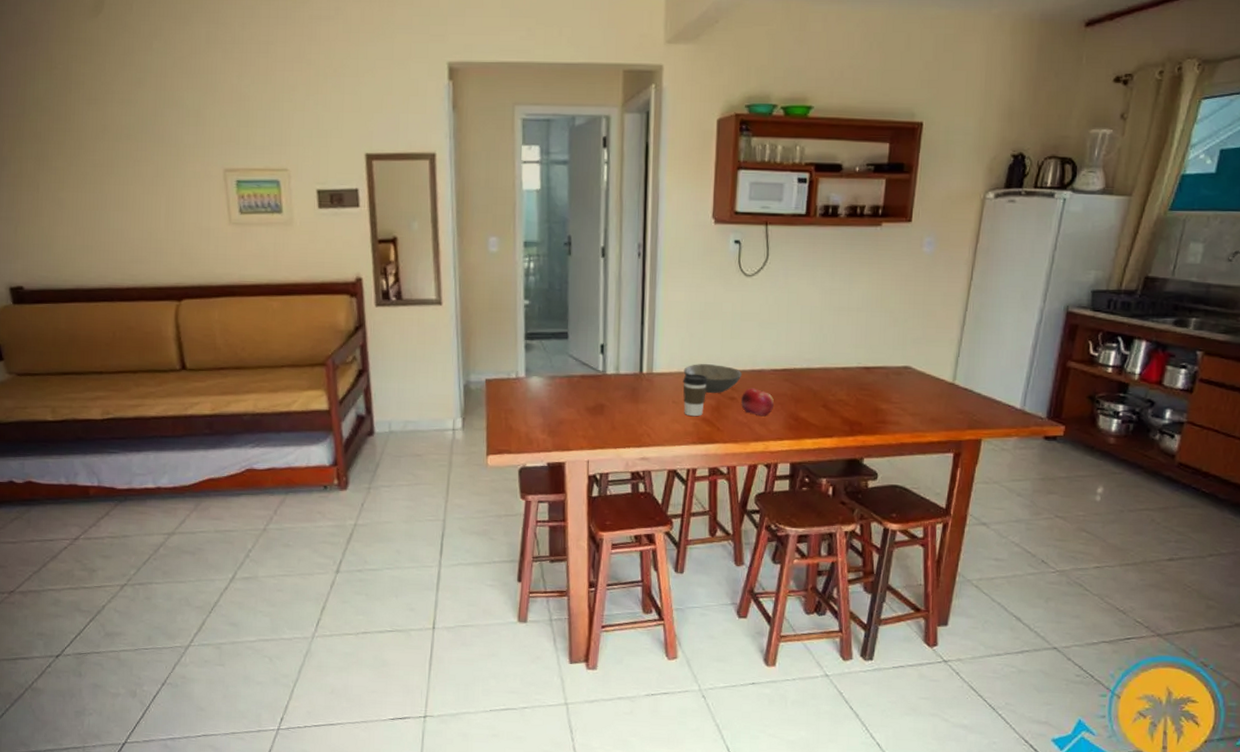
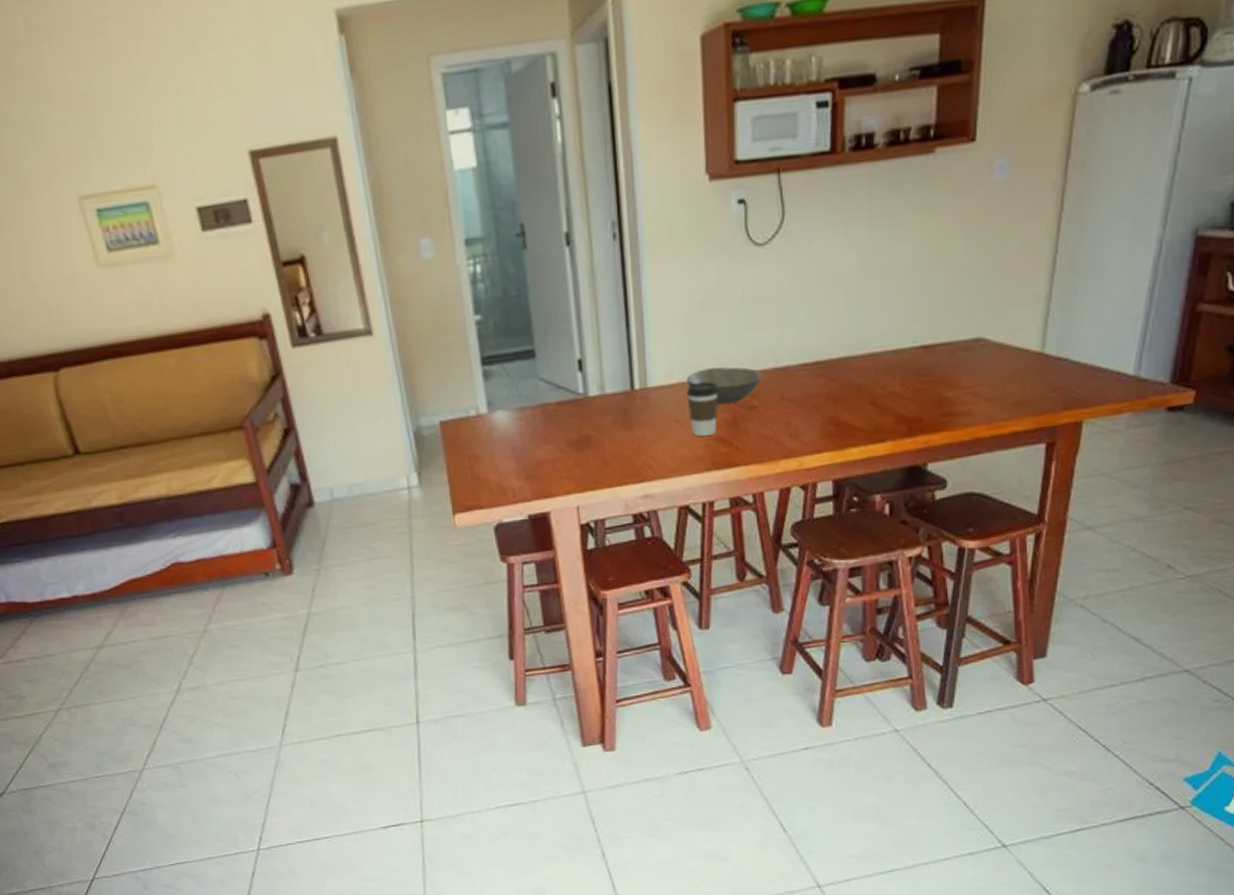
fruit: present [741,388,775,417] -> none [764,391,807,426]

